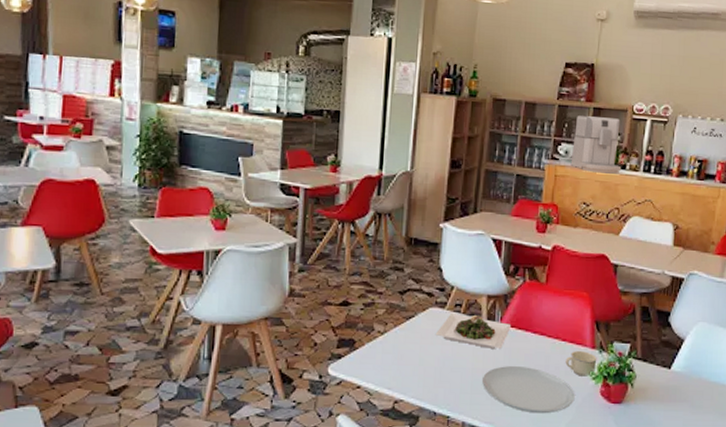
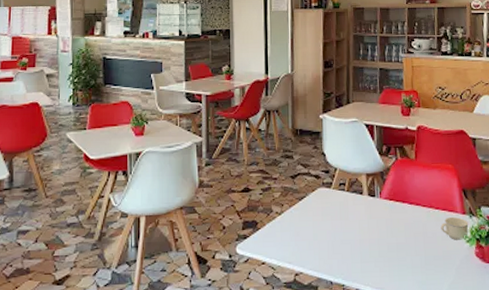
salad: present [435,313,512,350] -> none [325,191,390,222]
plate: present [482,366,575,414] -> none [370,235,453,277]
coffee machine: present [570,115,622,174] -> none [424,14,468,61]

